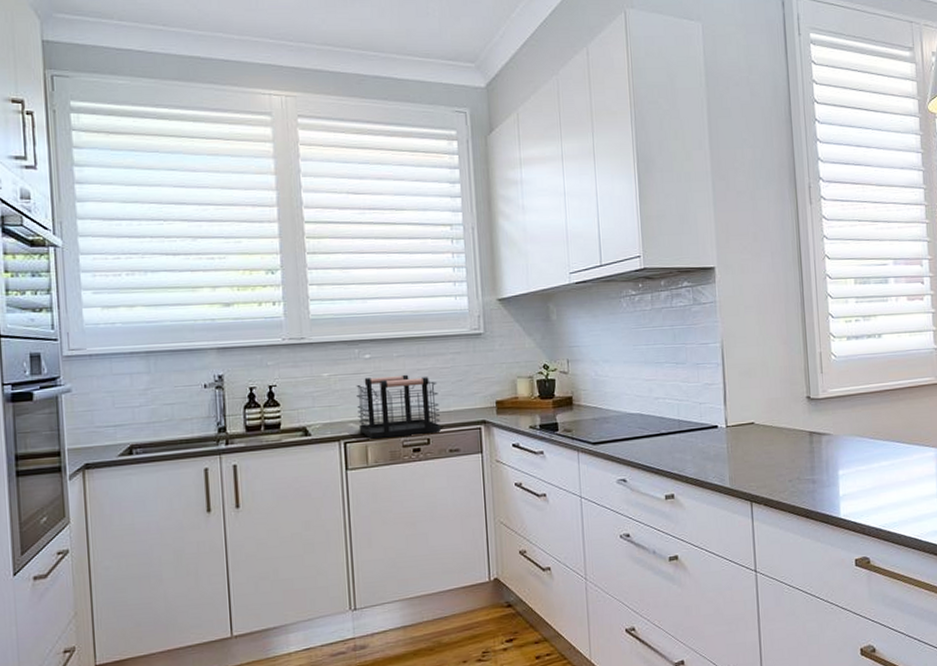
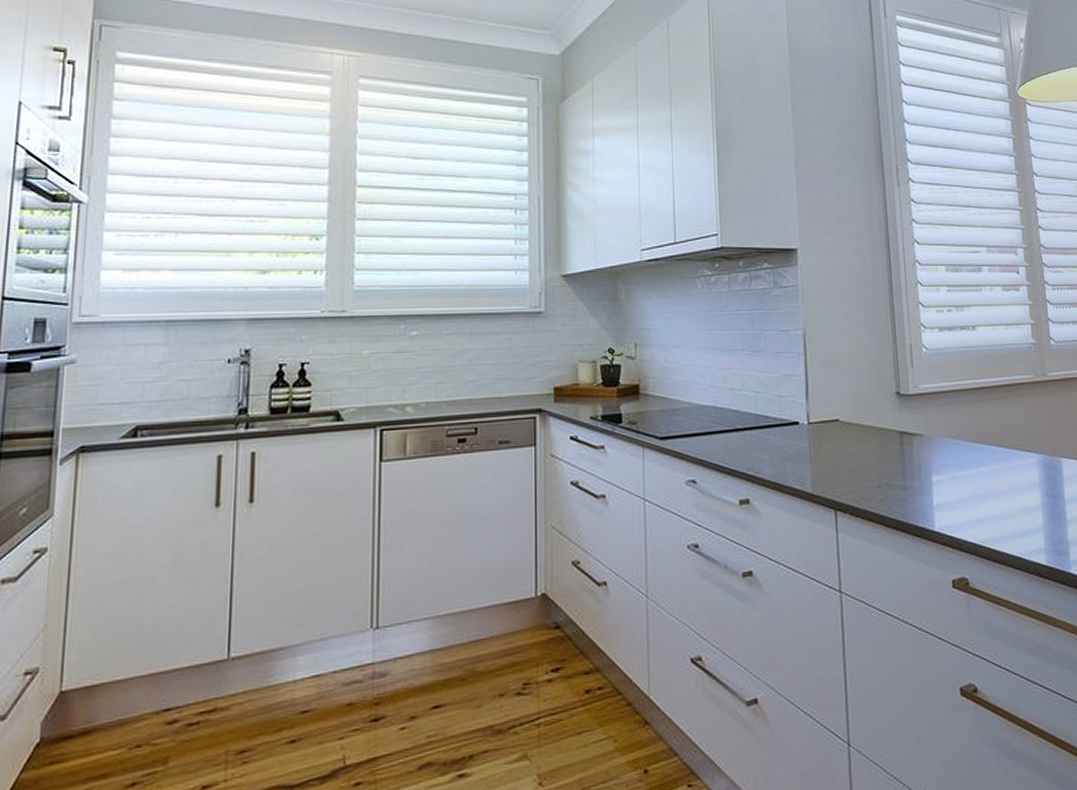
dish rack: present [356,374,441,439] -> none [398,354,490,426]

